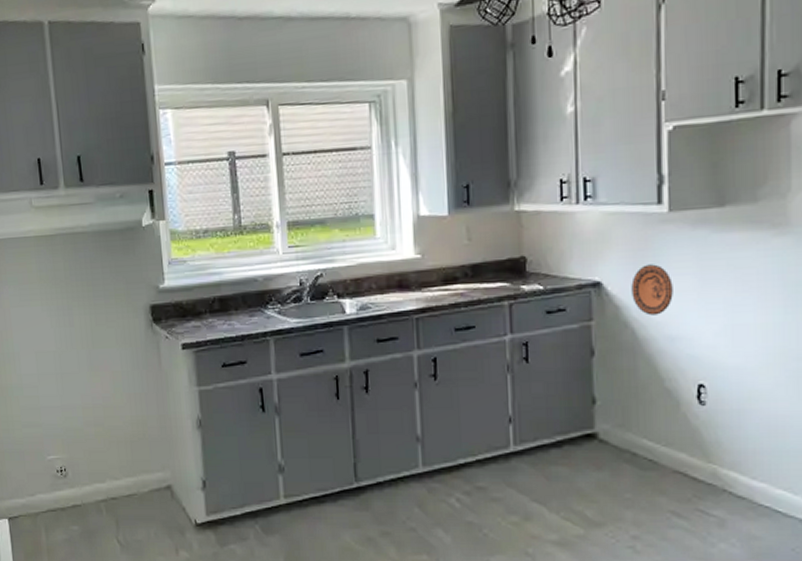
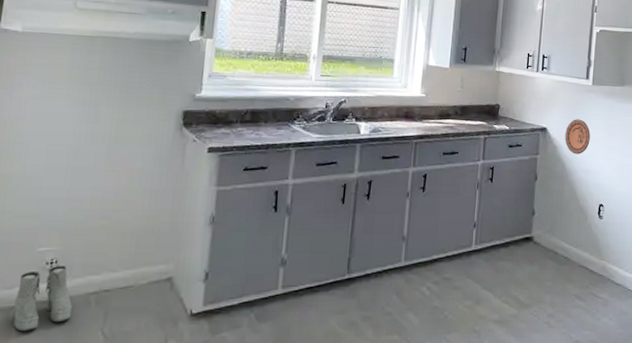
boots: none [38,473,87,537] -> present [13,265,72,332]

